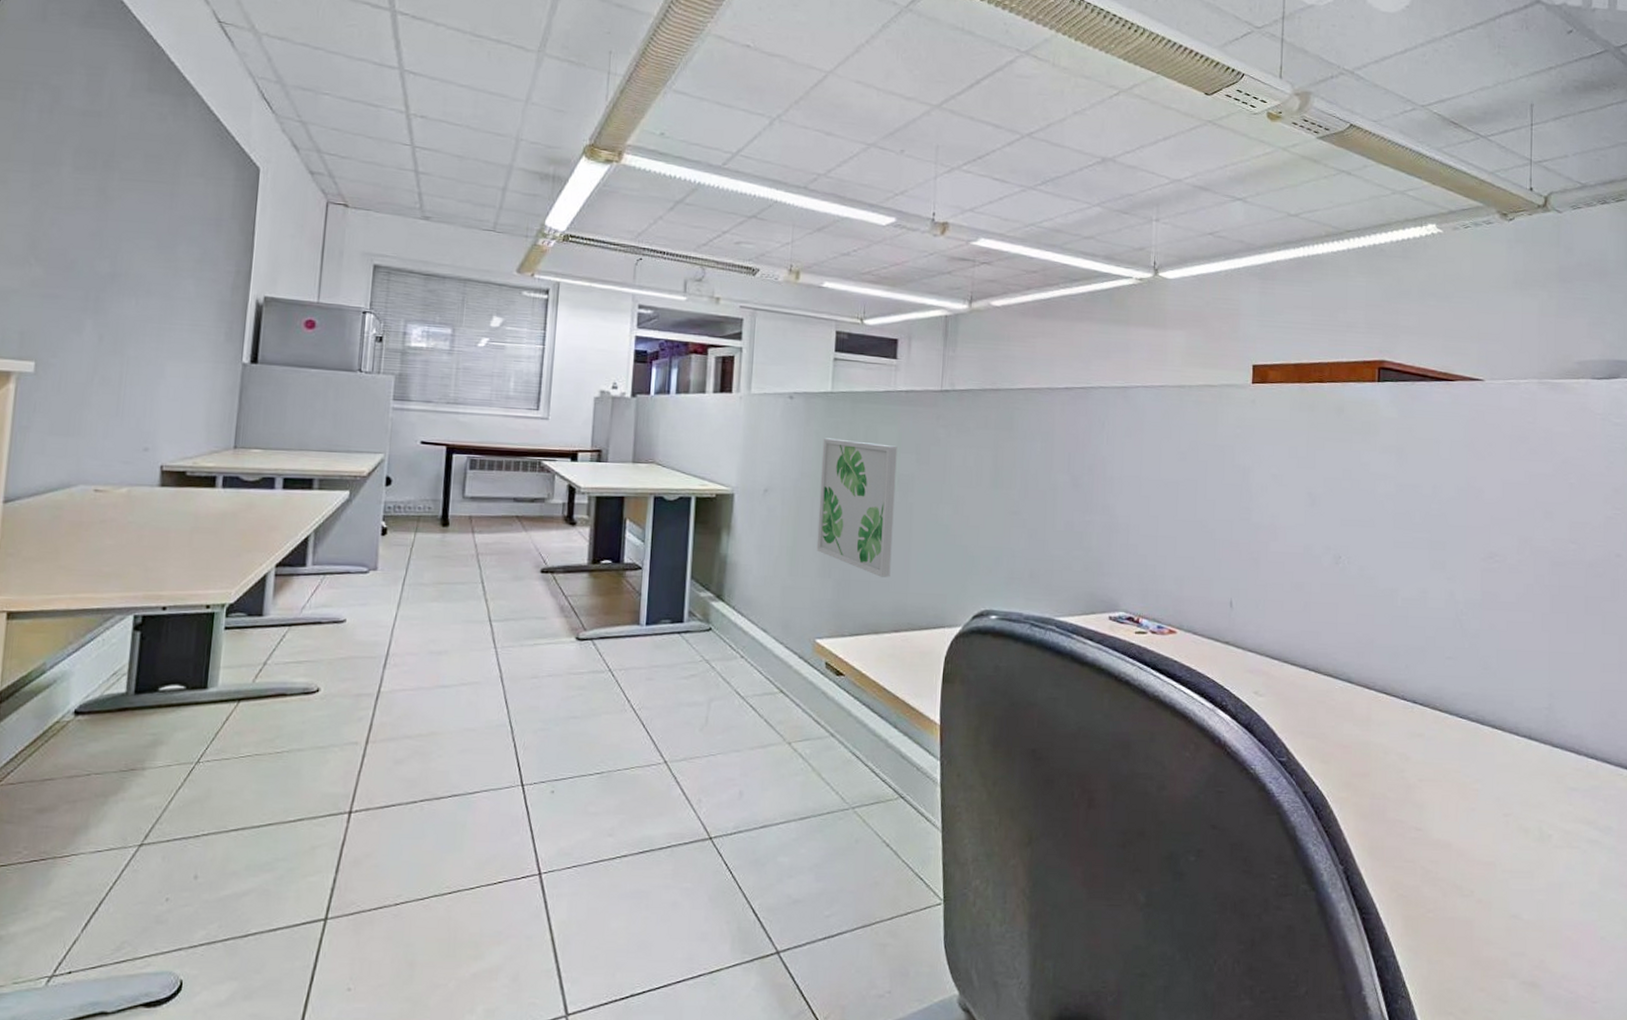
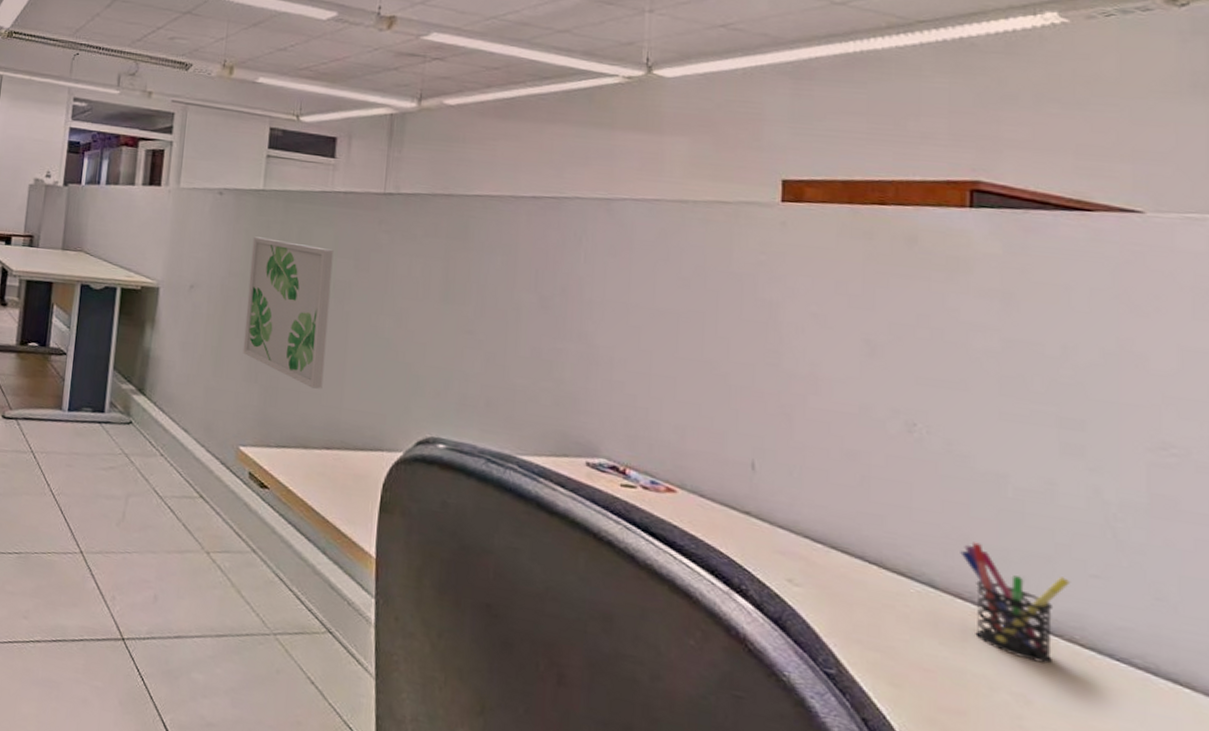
pen holder: none [1367,643,1435,728] -> present [960,542,1071,664]

